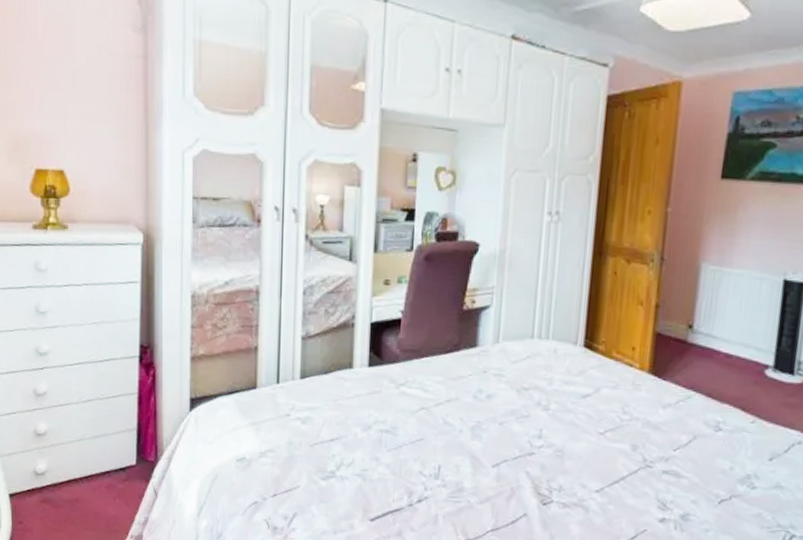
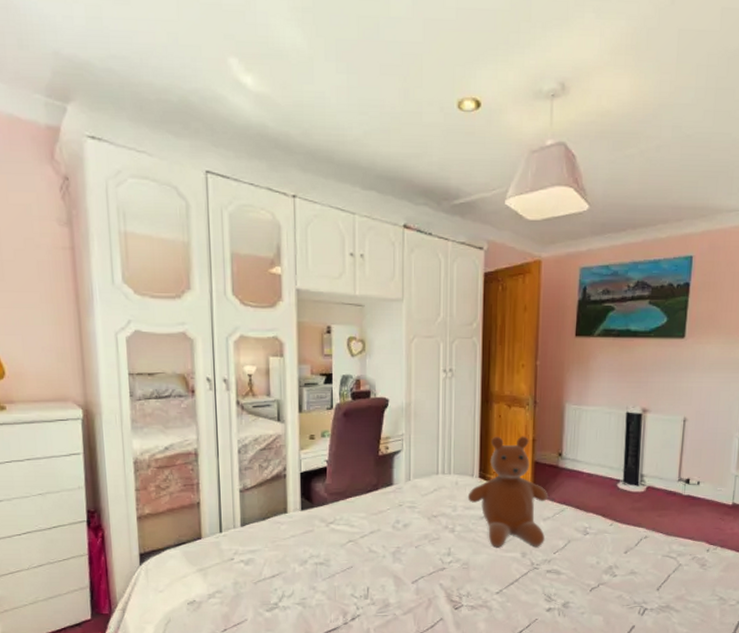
teddy bear: none [567,297,672,439] -> present [467,436,548,548]

